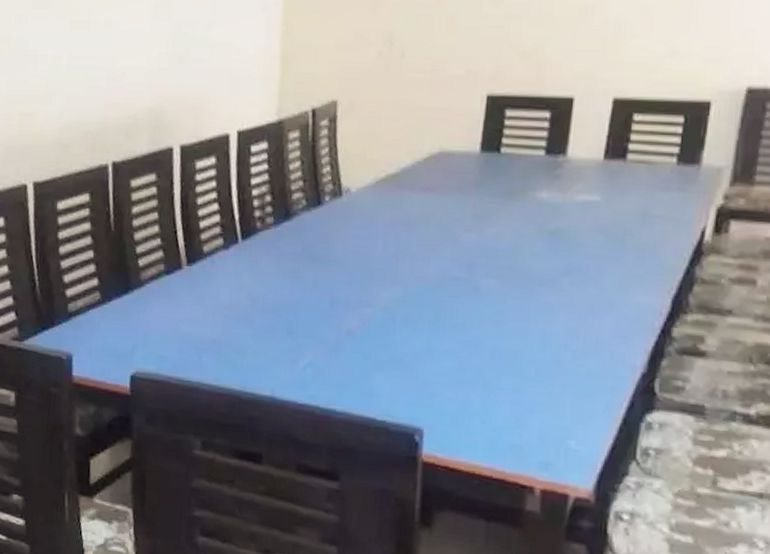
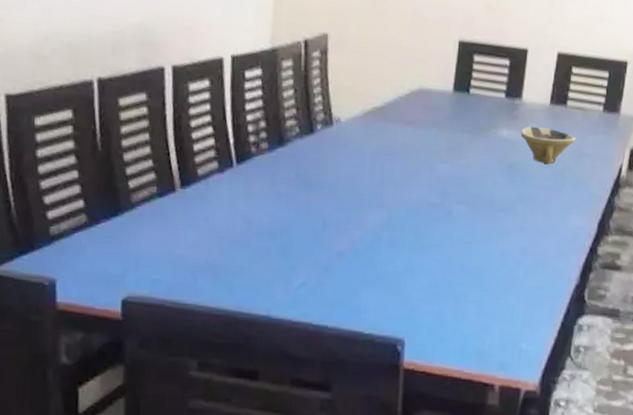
bowl: none [565,186,640,229] -> present [520,126,576,164]

